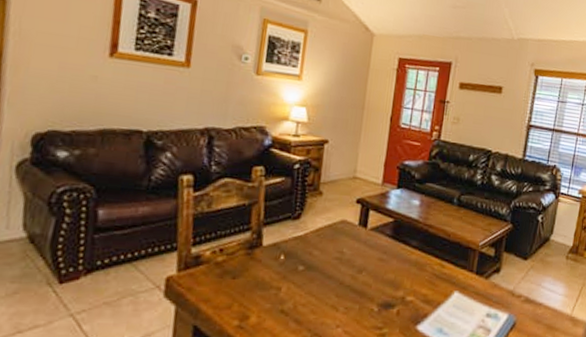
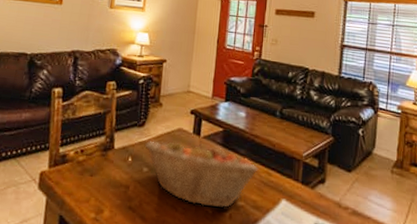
fruit basket: none [300,233,431,305] -> present [144,140,259,208]

